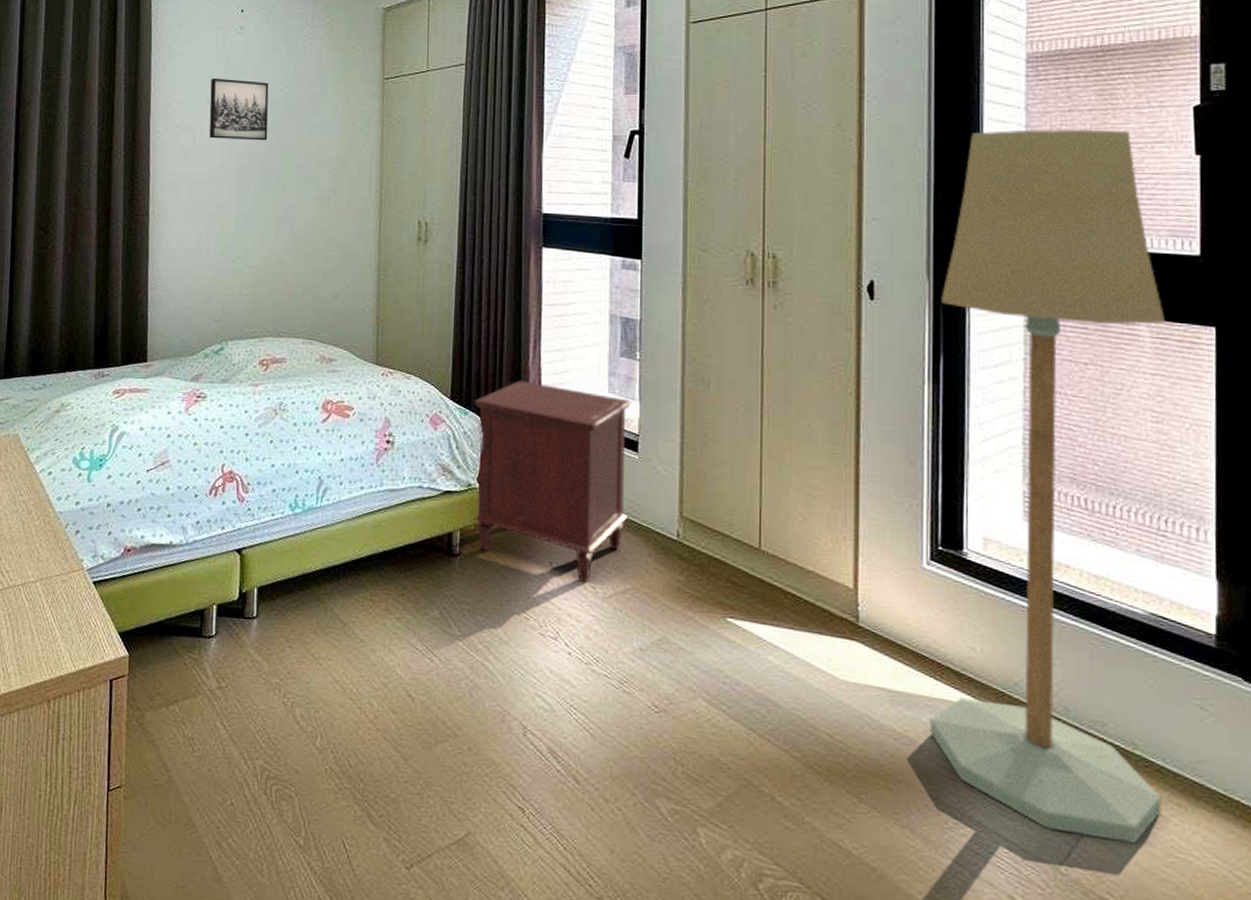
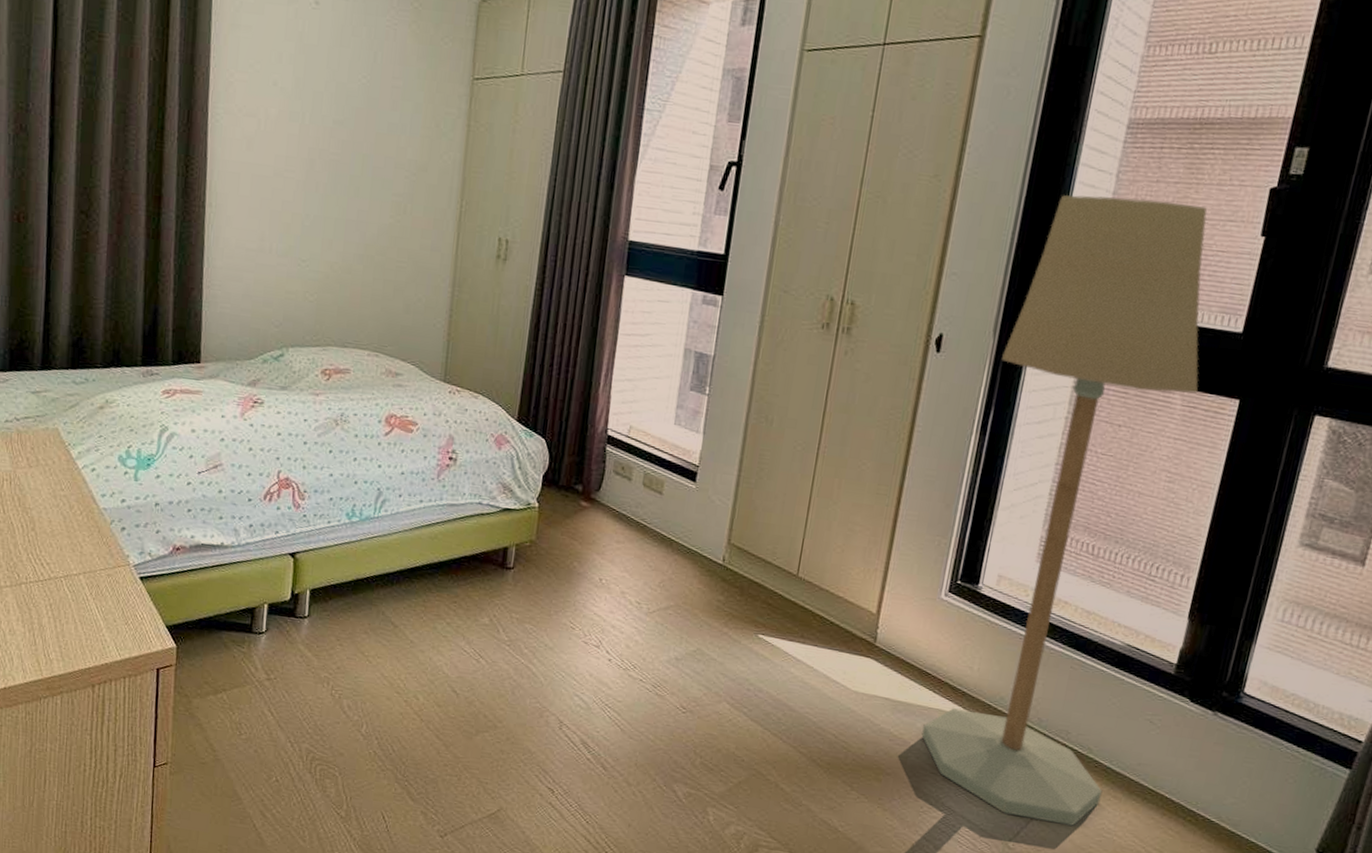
wall art: present [209,78,269,141] -> none [276,58,345,136]
nightstand: present [473,380,632,583] -> none [530,407,697,599]

